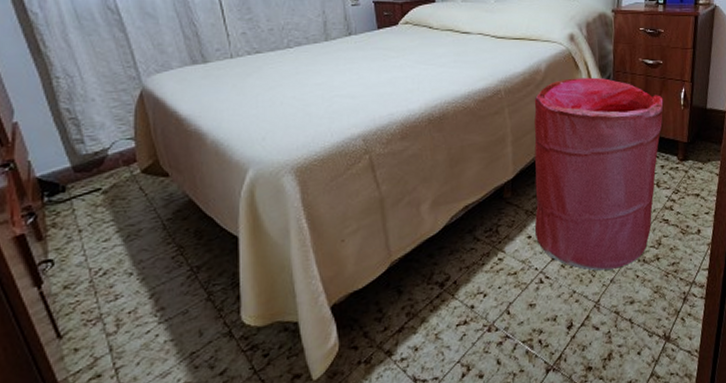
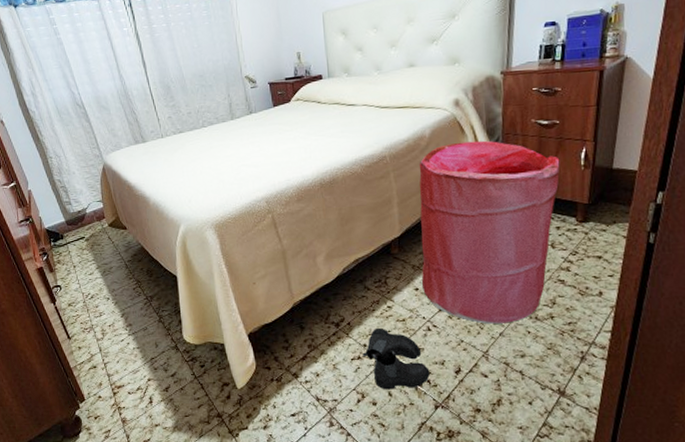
boots: none [469,284,542,358] -> present [362,327,430,390]

